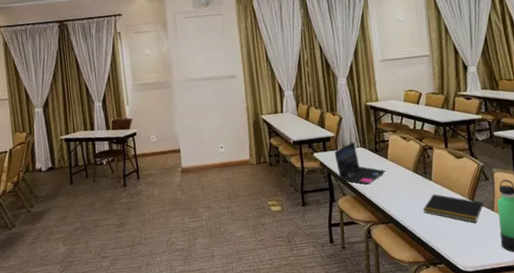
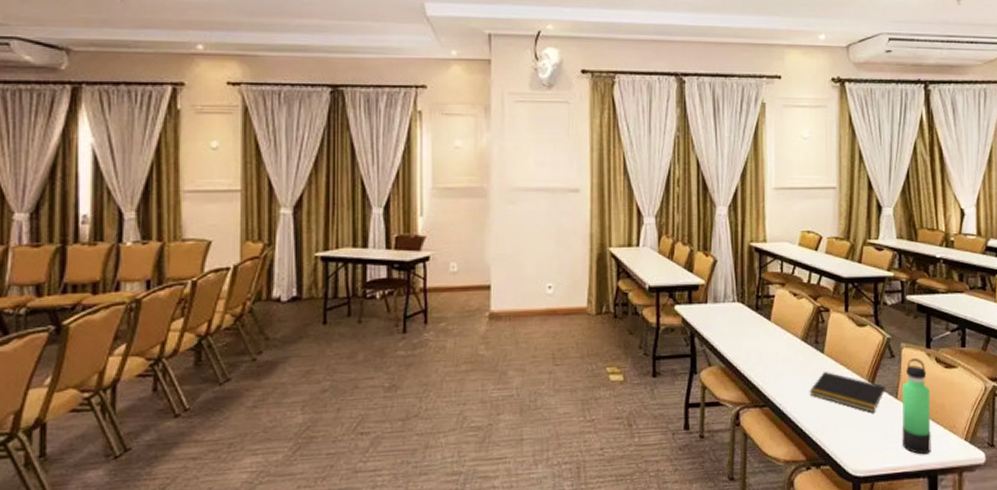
laptop: present [334,142,387,184] -> none [702,294,768,352]

